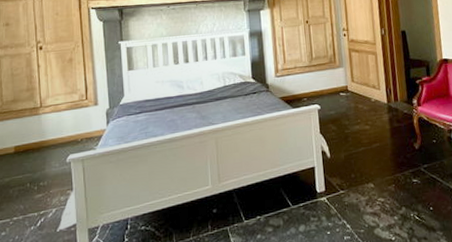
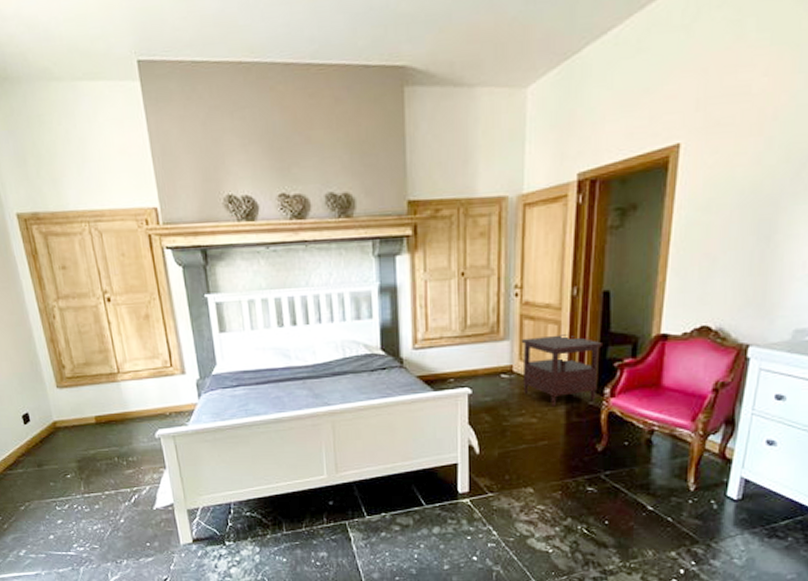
side table: none [351,62,408,116] -> present [521,334,602,407]

